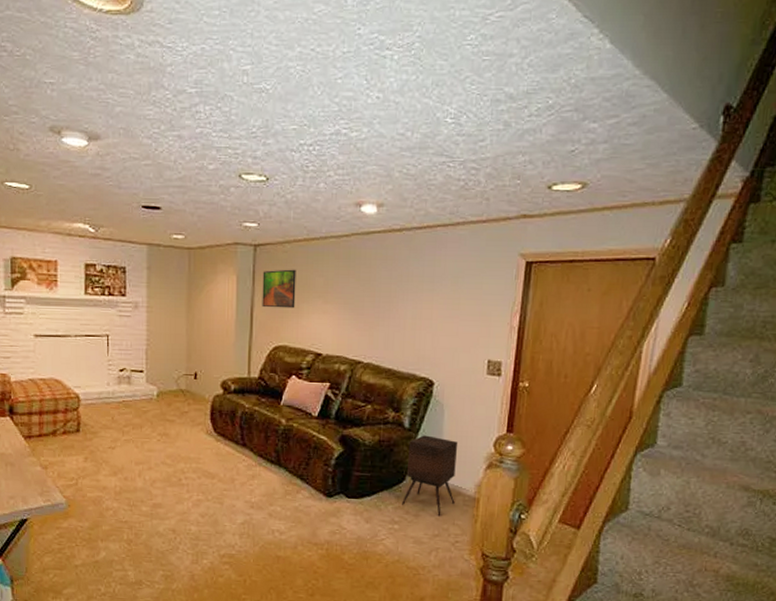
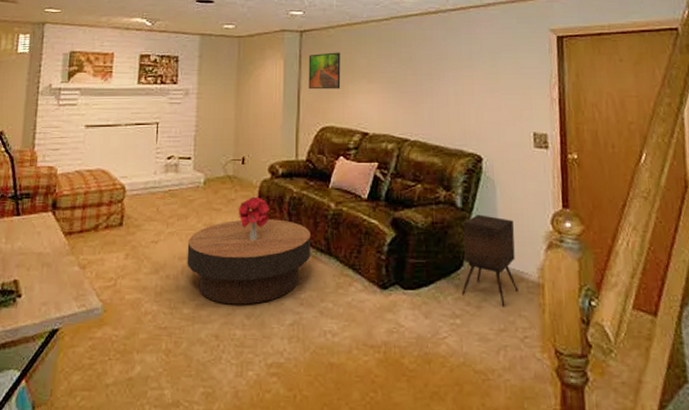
coffee table: none [143,431,261,506] -> present [187,219,310,305]
bouquet: none [191,410,222,451] -> present [238,196,270,241]

